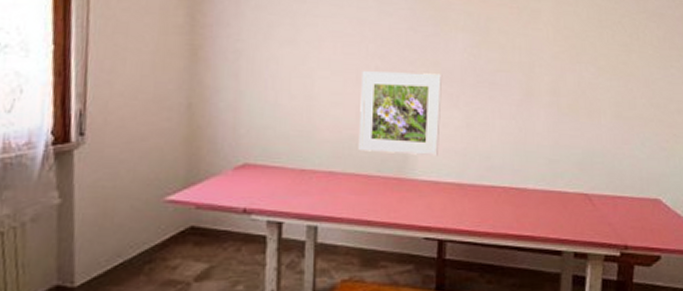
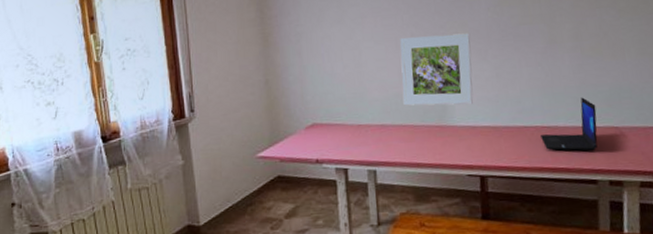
laptop: none [508,158,568,219] -> present [541,97,598,151]

